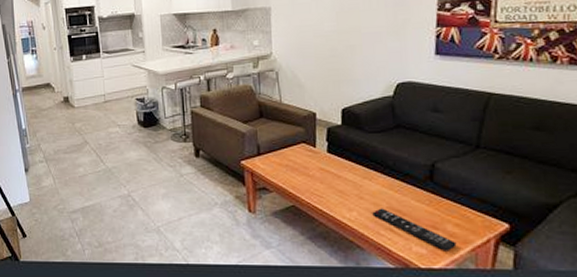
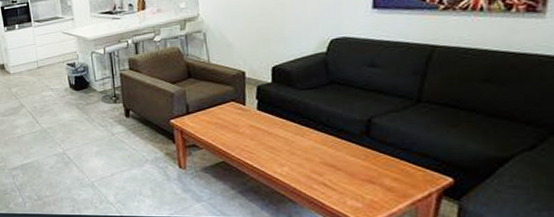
remote control: present [372,208,457,251] -> none [305,163,395,205]

